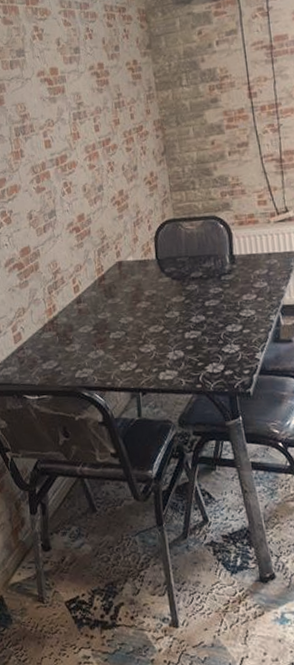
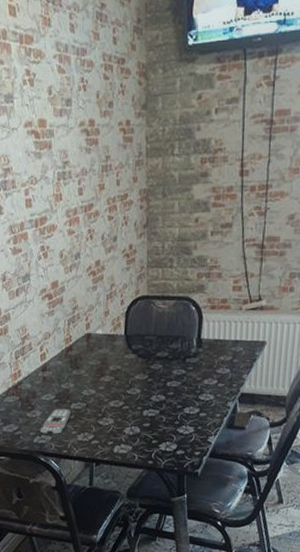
remote control: none [80,338,111,369] -> present [39,408,72,435]

